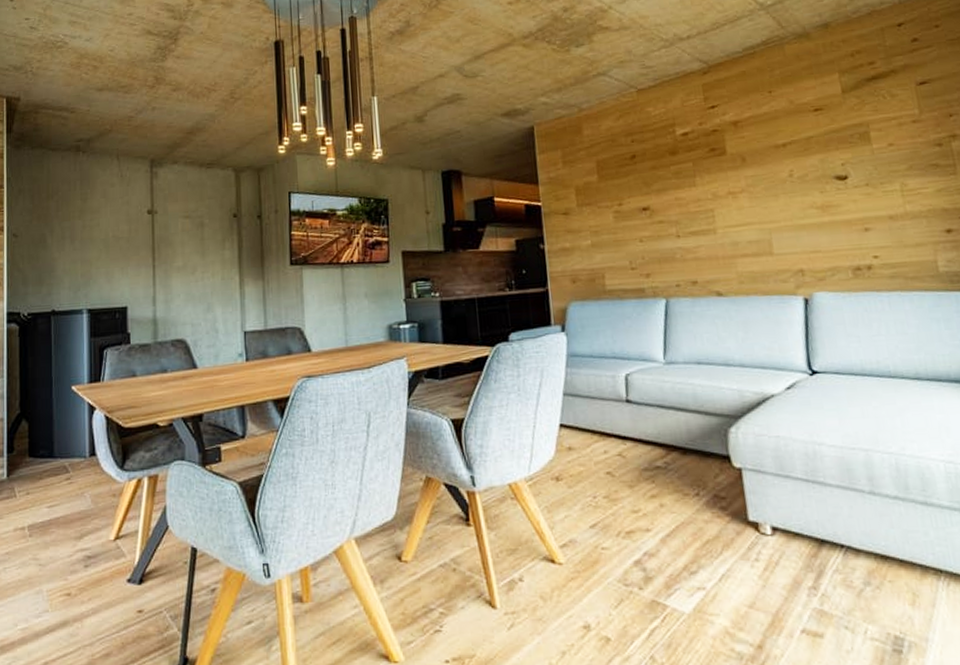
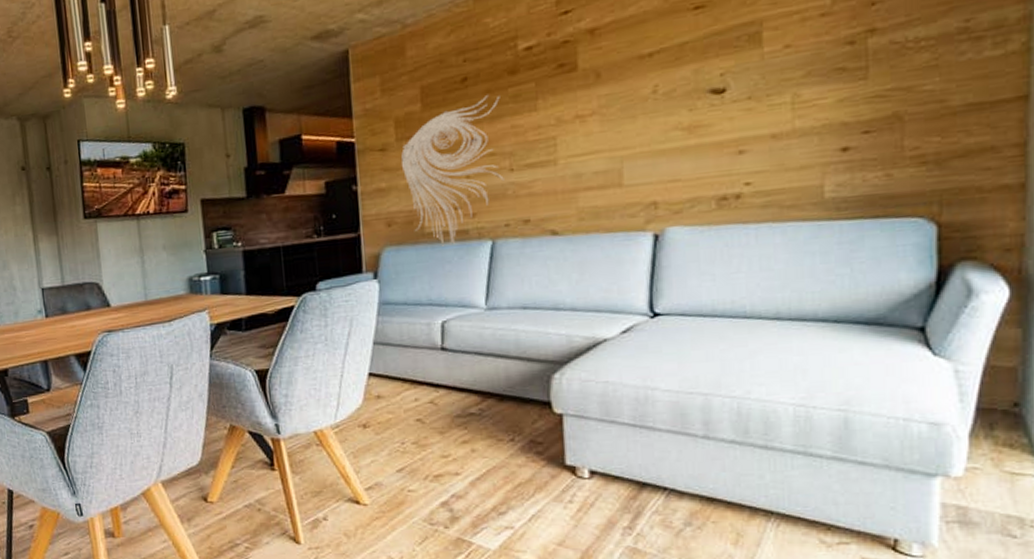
wall sculpture: none [582,171,673,303] -> present [401,95,504,246]

